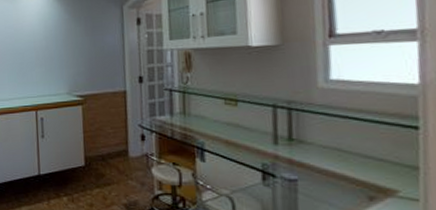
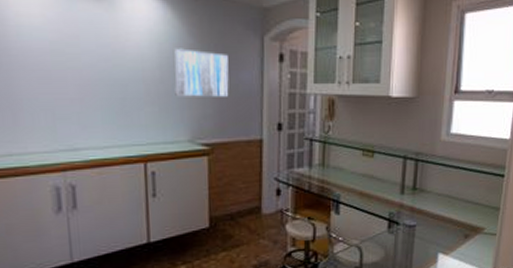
wall art: none [55,22,97,60] -> present [174,48,230,97]

